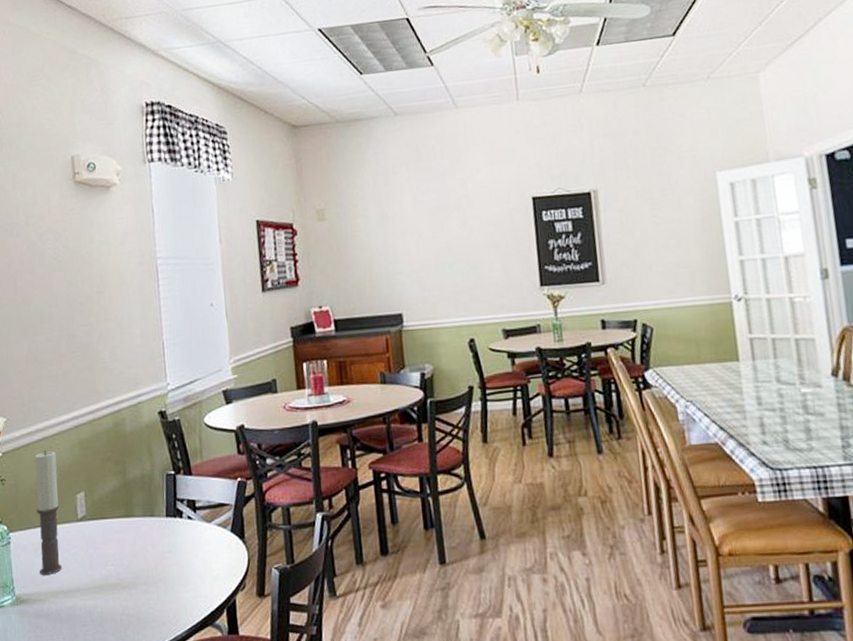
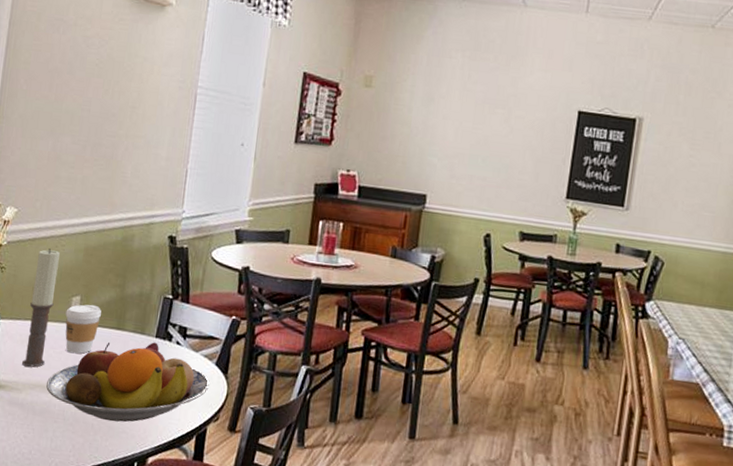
fruit bowl: none [68,522,229,613] -> present [46,342,210,422]
coffee cup: none [72,497,108,552] -> present [65,304,102,354]

